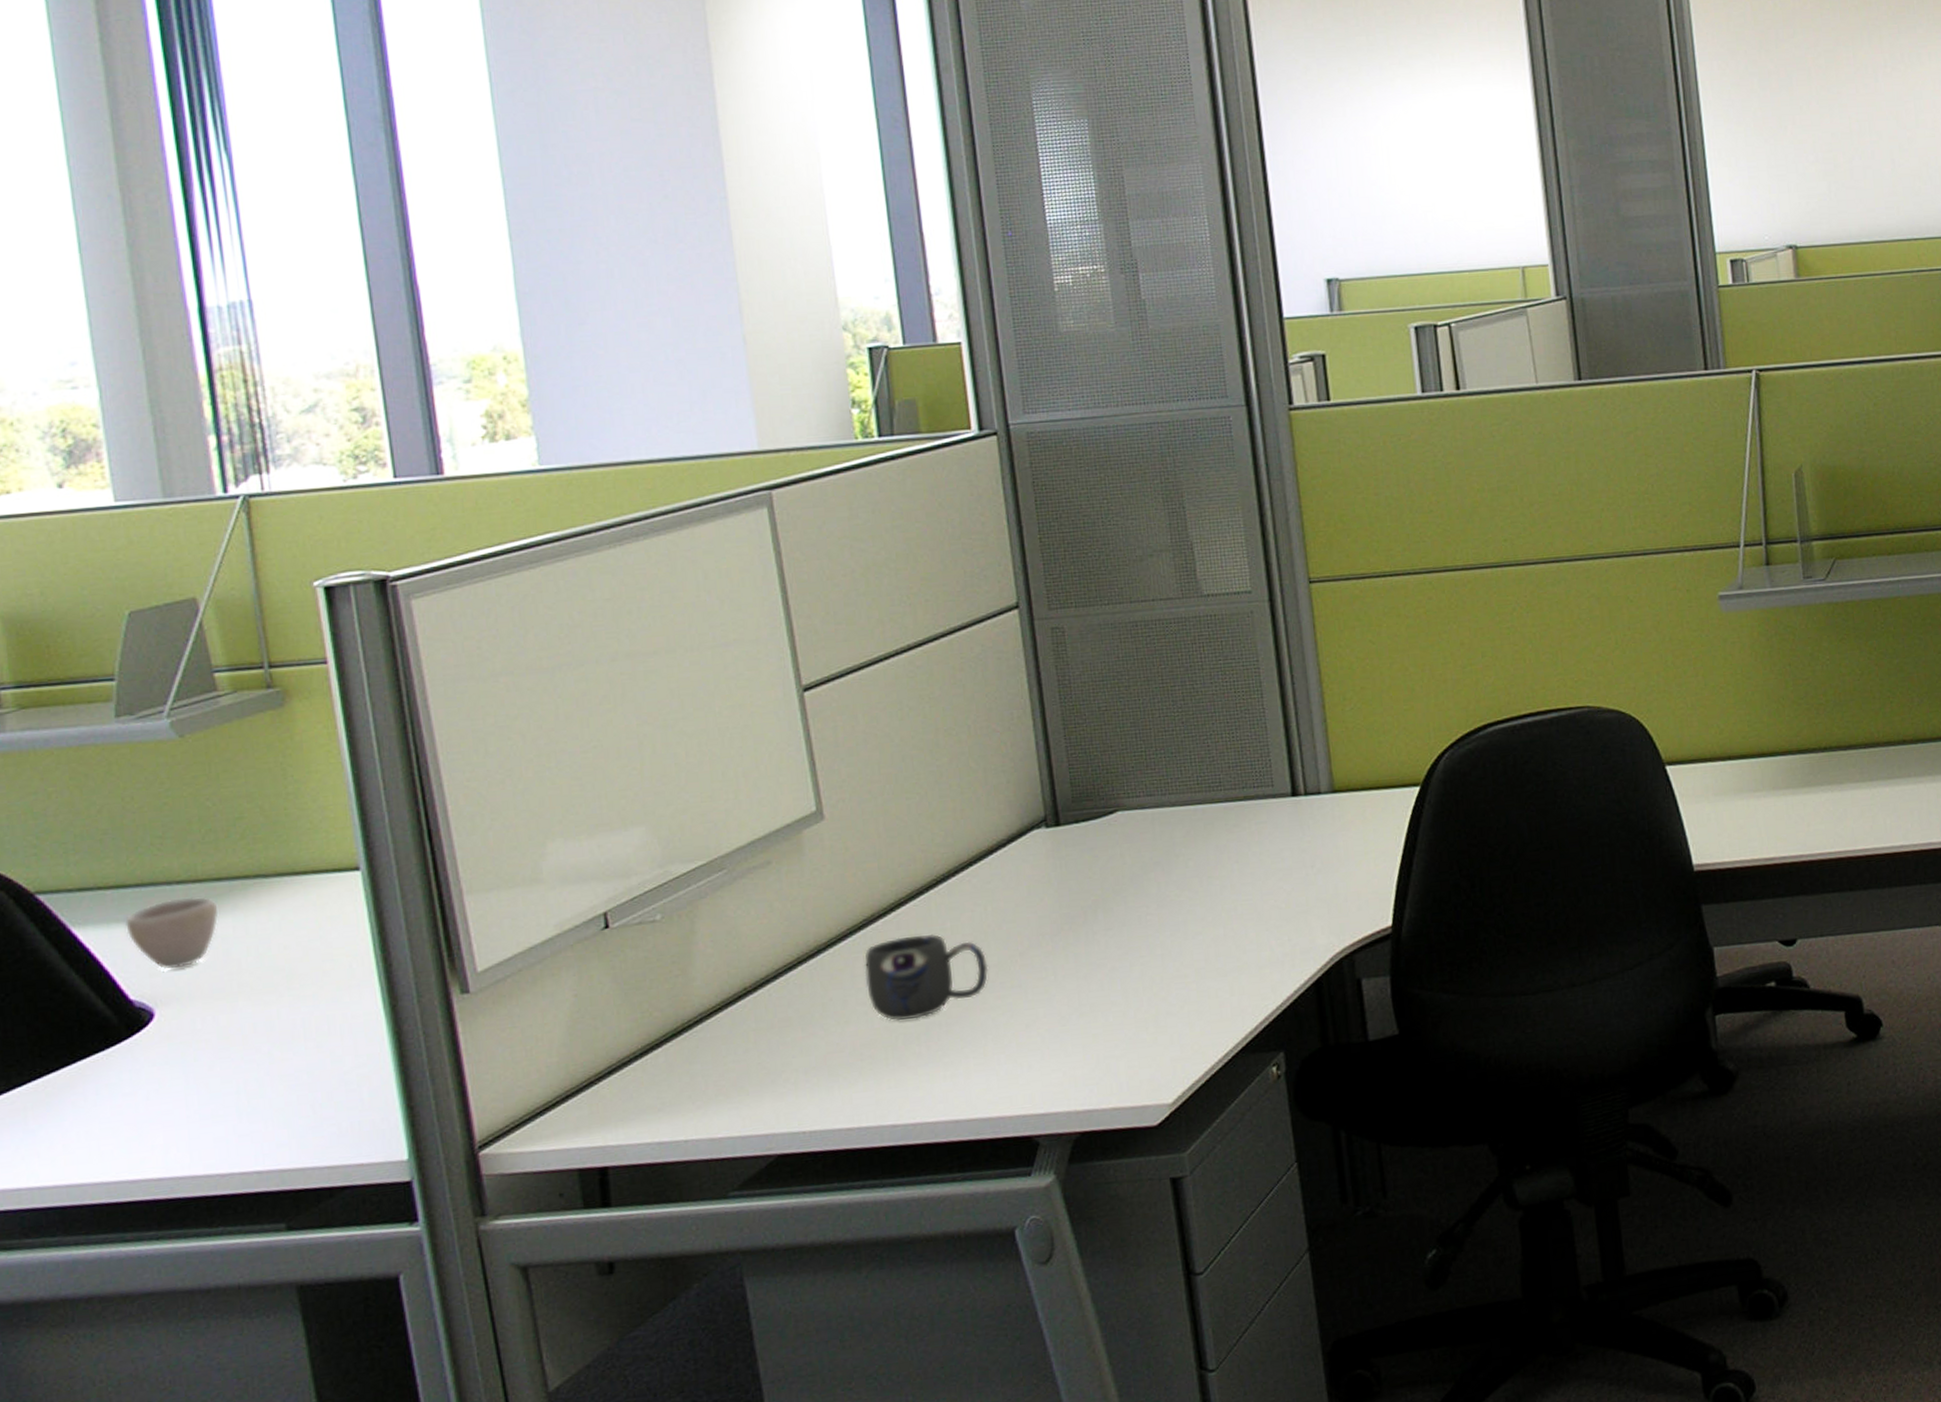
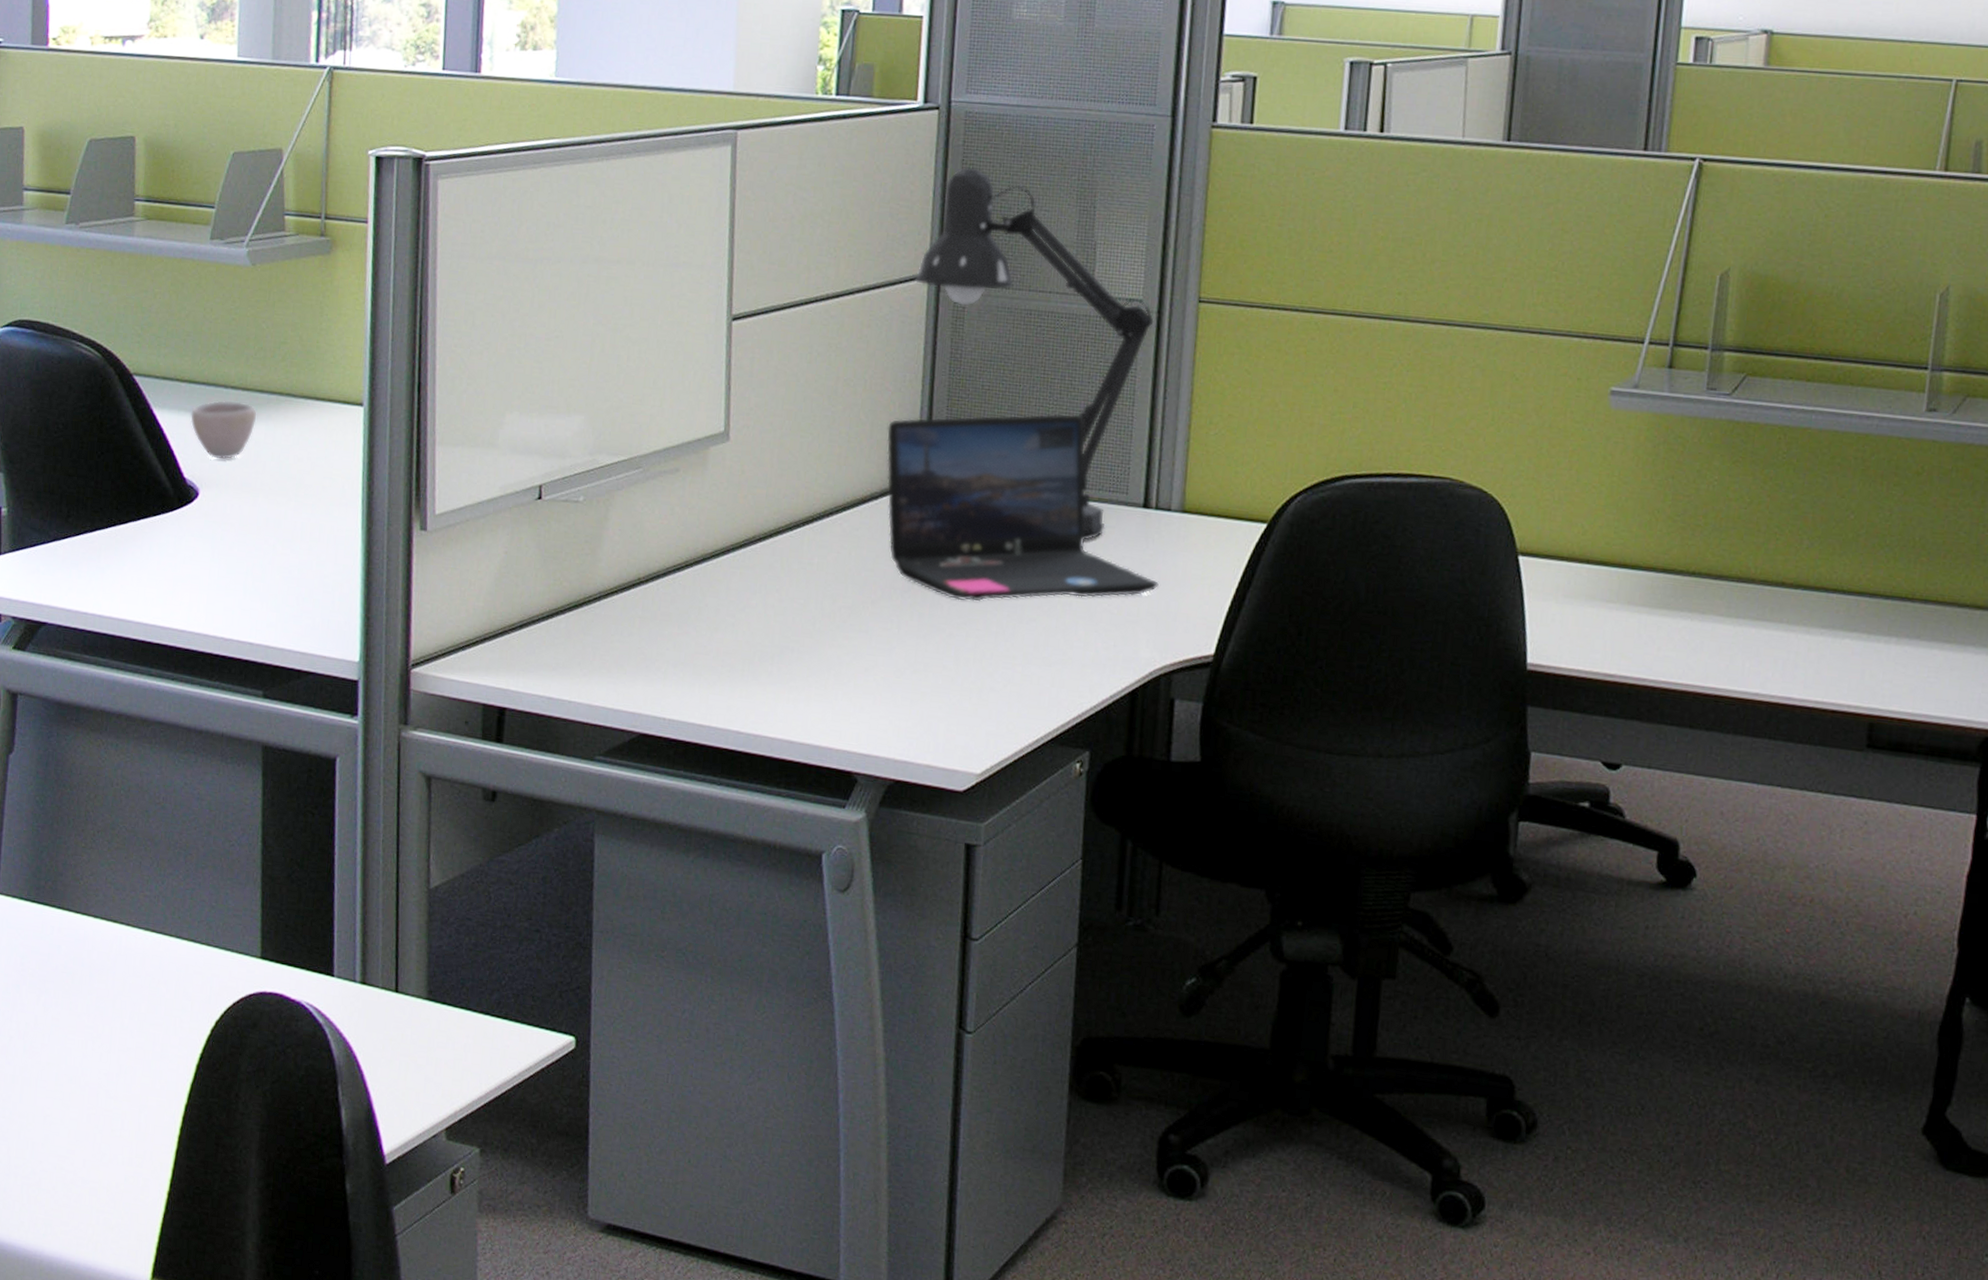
mug: present [865,933,989,1021] -> none [738,562,843,641]
laptop: none [1003,717,1323,931] -> present [887,414,1159,602]
desk lamp: none [1004,487,1268,843] -> present [915,166,1154,542]

